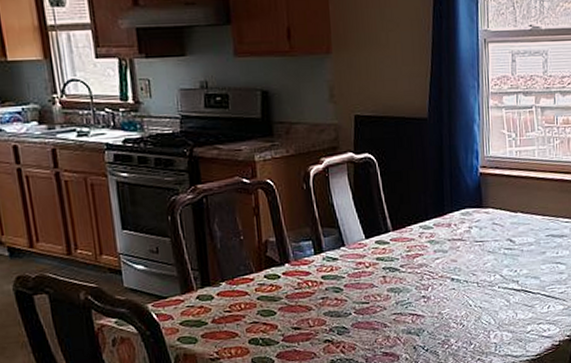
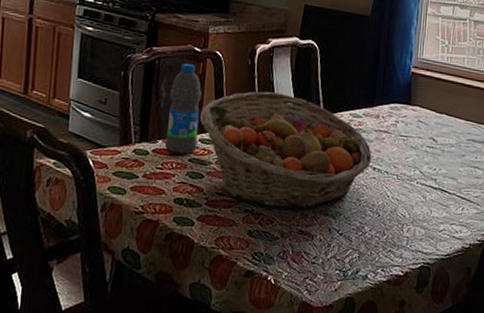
water bottle: none [224,198,263,294] -> present [165,64,202,155]
fruit basket: none [260,215,449,335] -> present [199,91,372,209]

